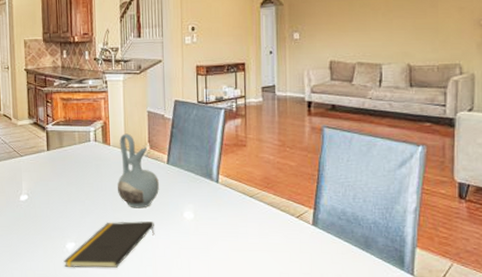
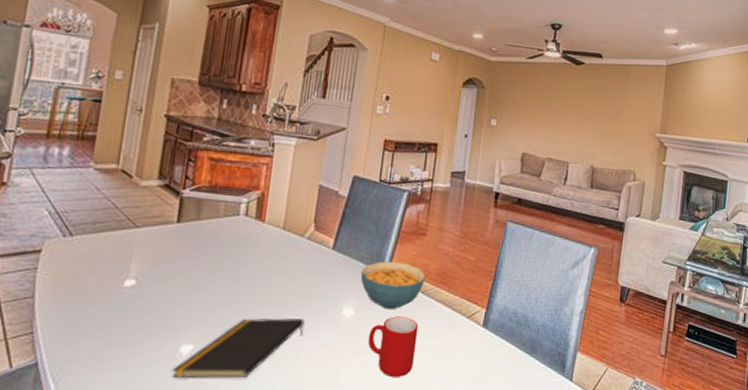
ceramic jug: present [118,133,159,209] -> none [264,209,319,303]
cereal bowl: none [193,170,252,213] -> present [360,261,426,310]
cup: none [208,217,253,269] -> present [367,316,419,377]

